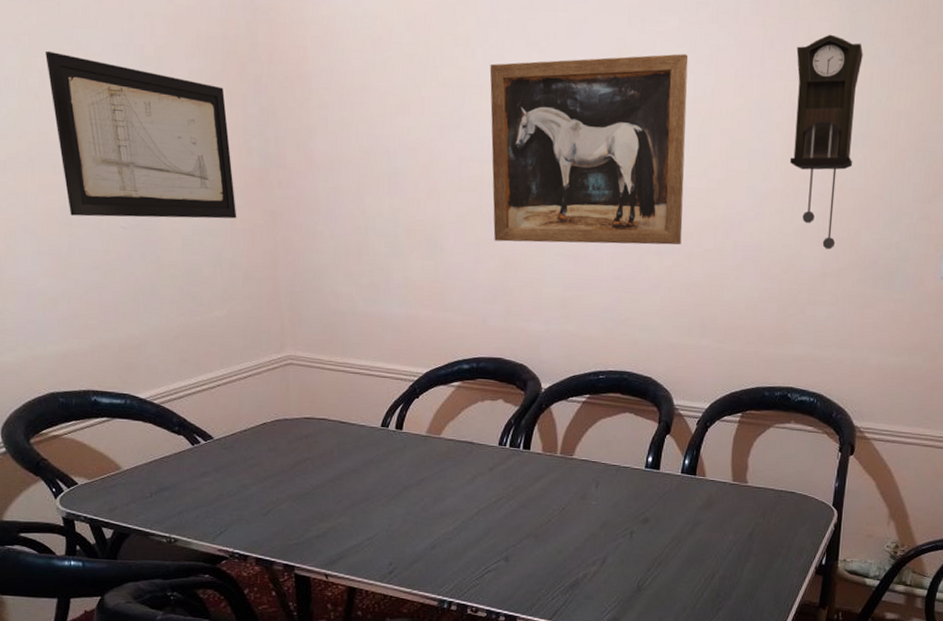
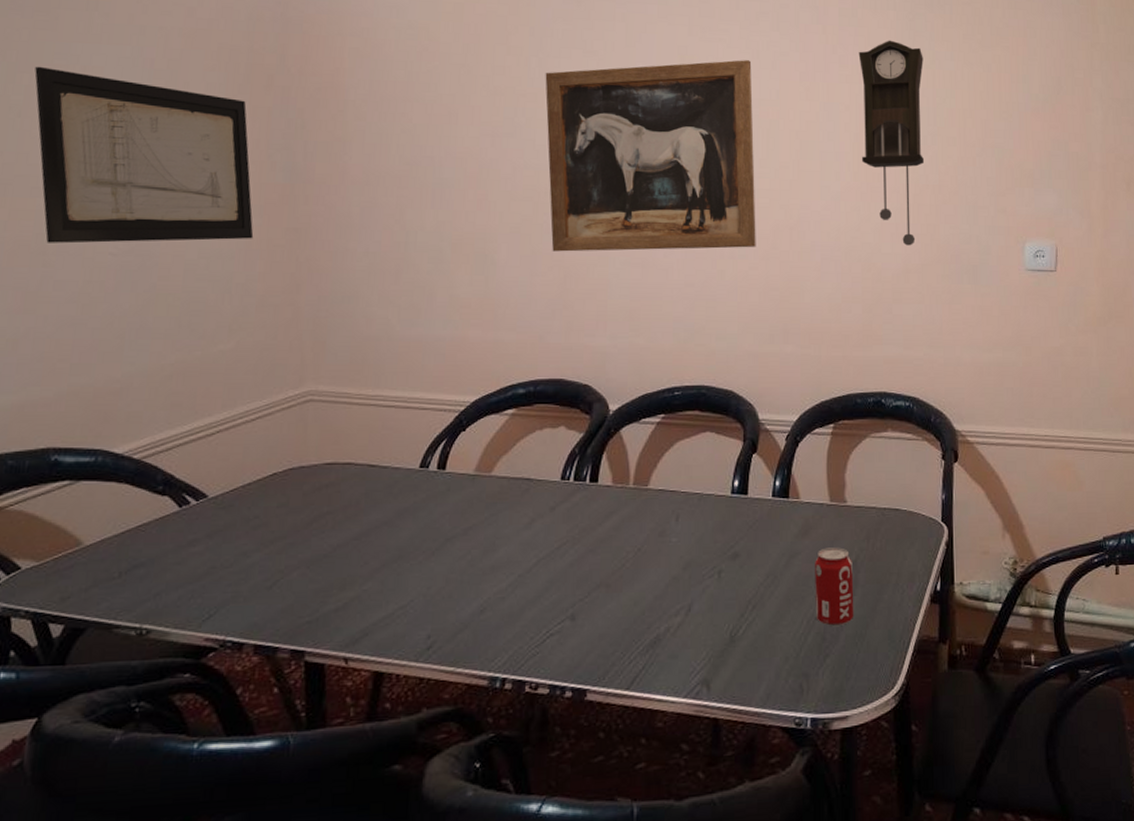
beverage can: none [712,520,748,587] -> present [815,547,854,627]

